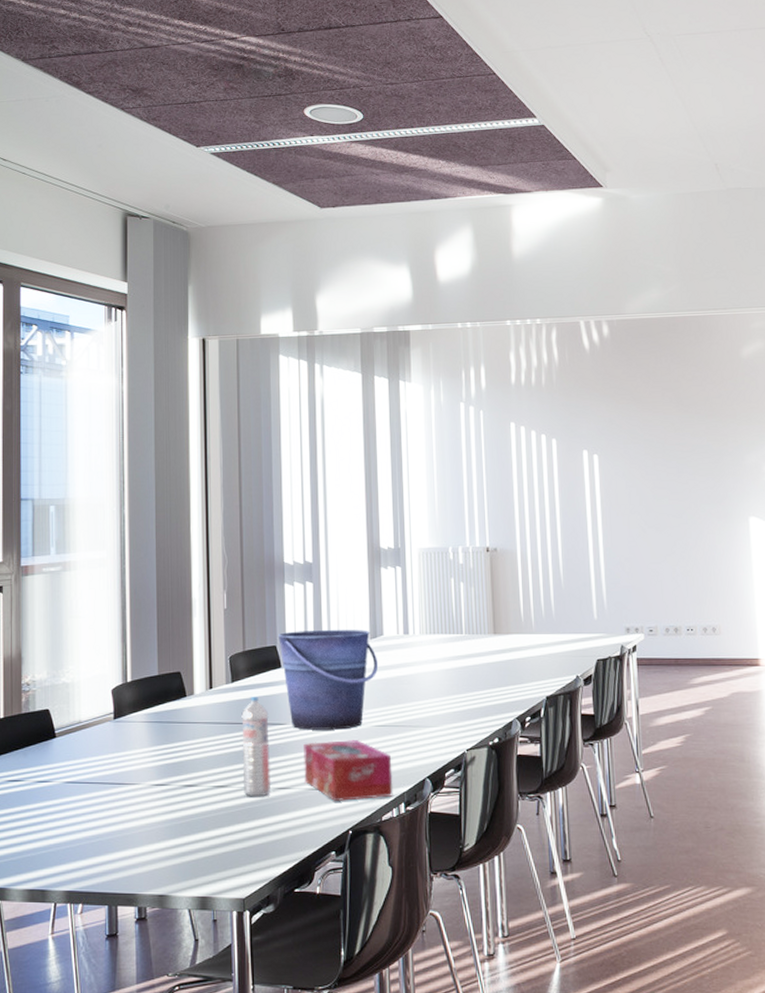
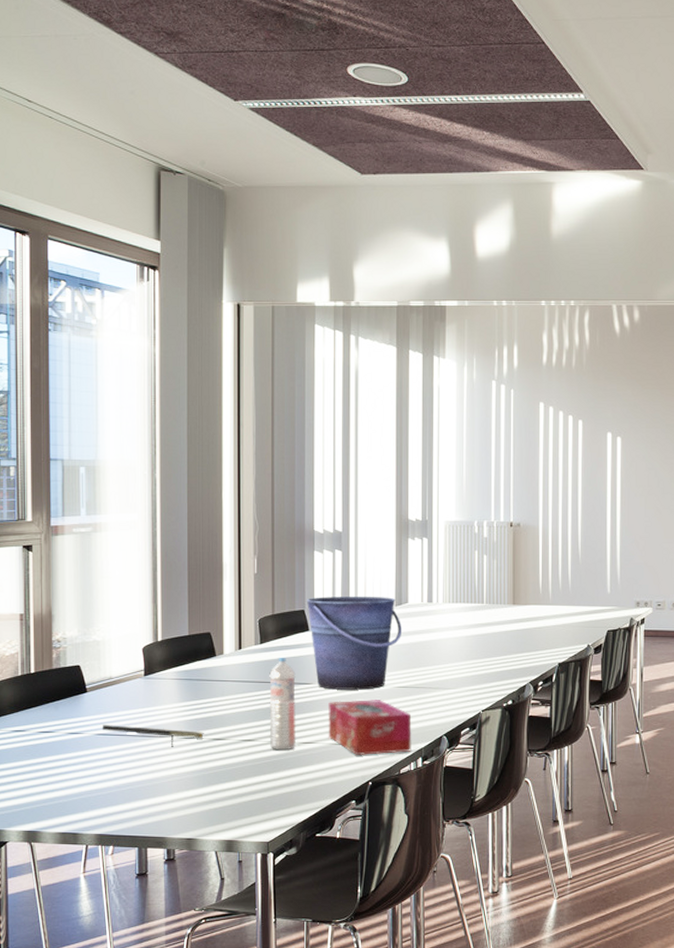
notepad: none [70,772,175,795] -> present [101,725,204,747]

